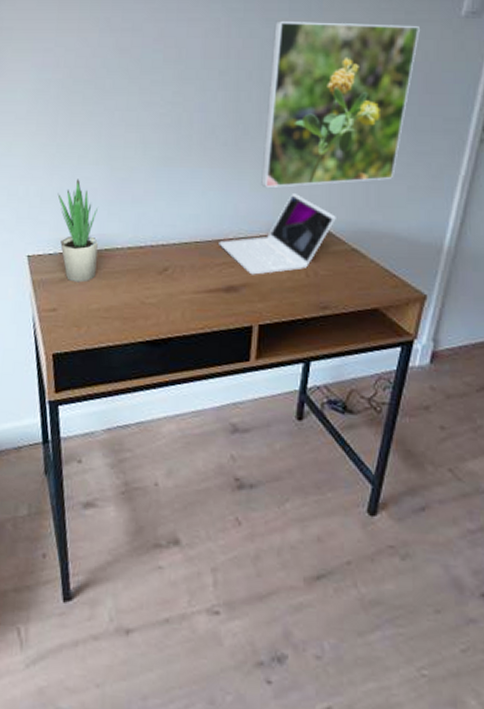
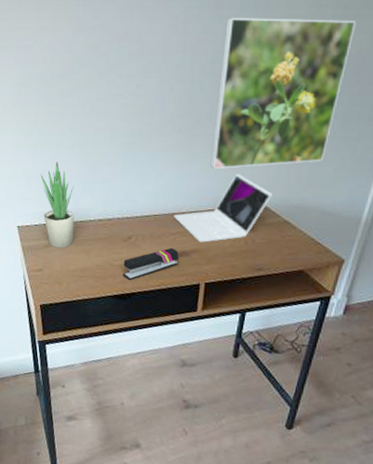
stapler: none [157,281,226,323] -> present [122,247,179,281]

